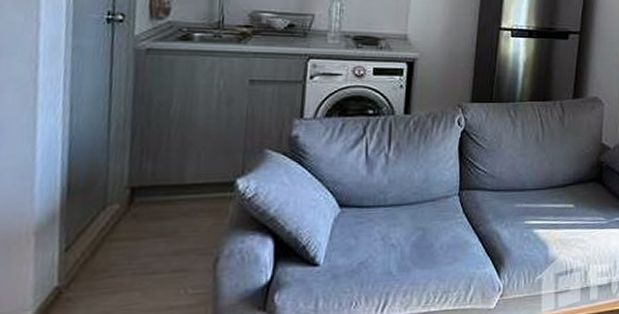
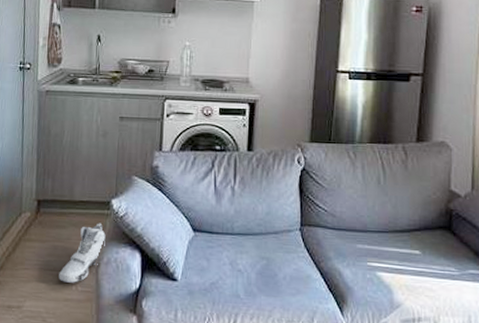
sneaker: none [160,208,228,287] -> present [59,223,106,283]

